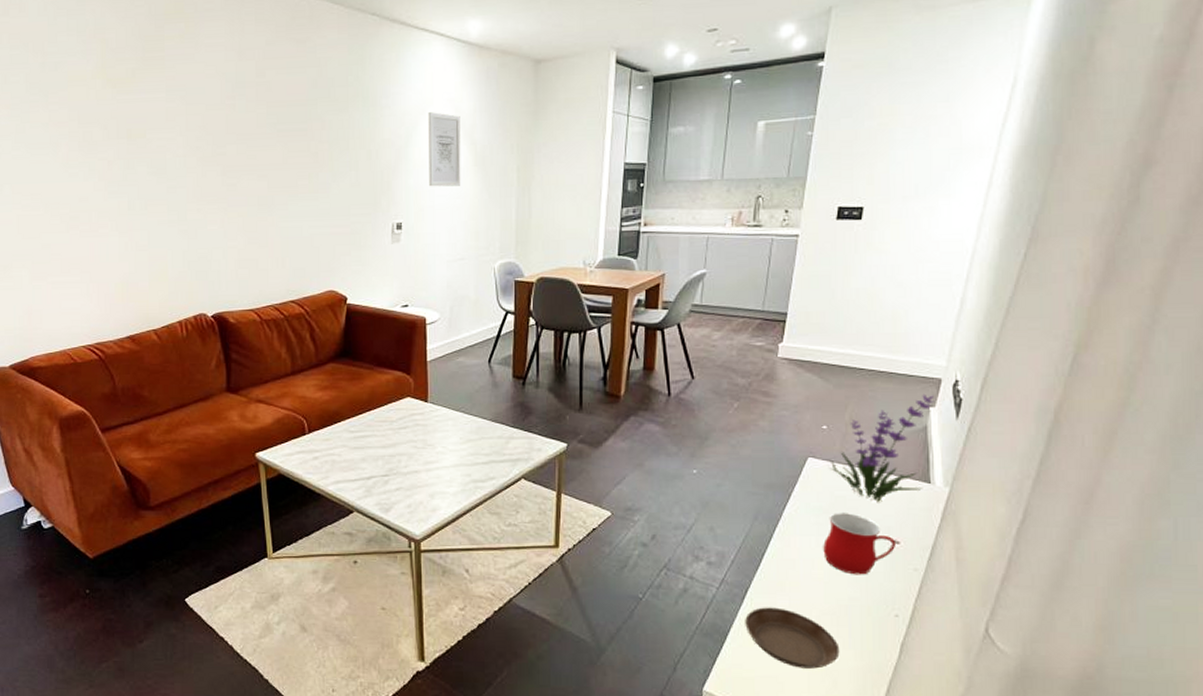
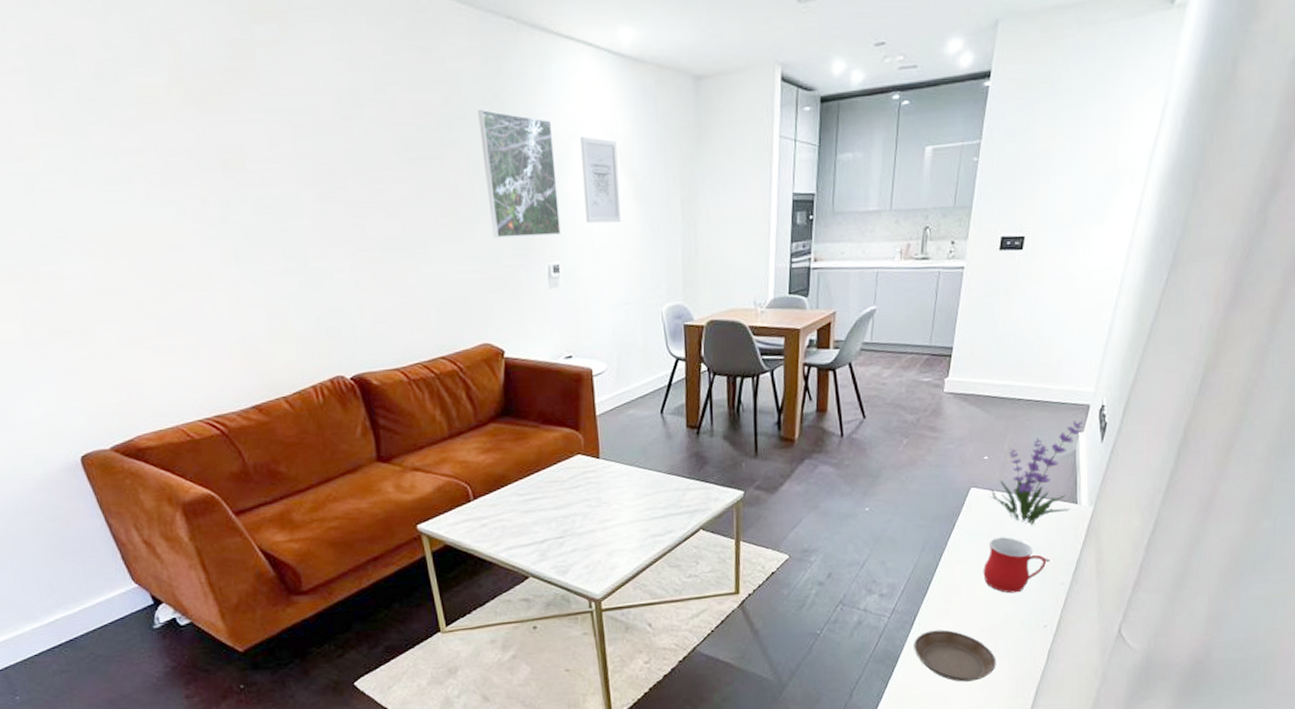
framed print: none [341,89,405,198] -> present [478,110,561,238]

